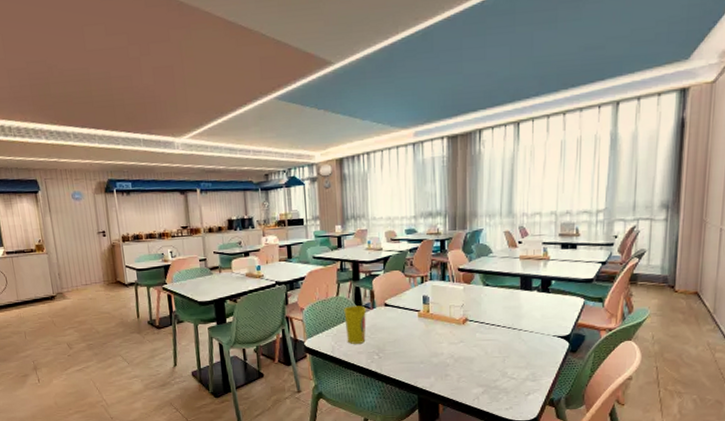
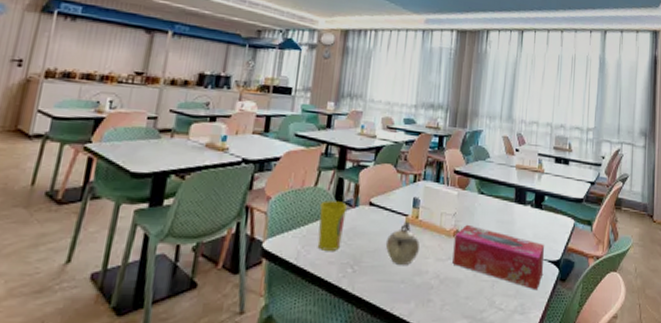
teapot: none [403,315,433,350] -> present [385,221,420,265]
tissue box: none [464,312,553,362] -> present [452,224,544,291]

